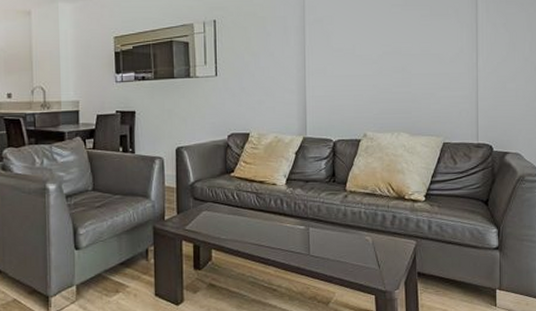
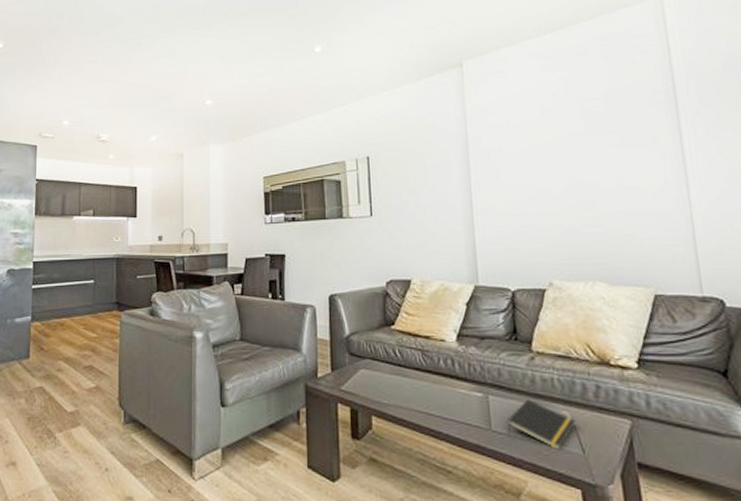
notepad: none [322,228,375,266] -> present [506,398,576,448]

